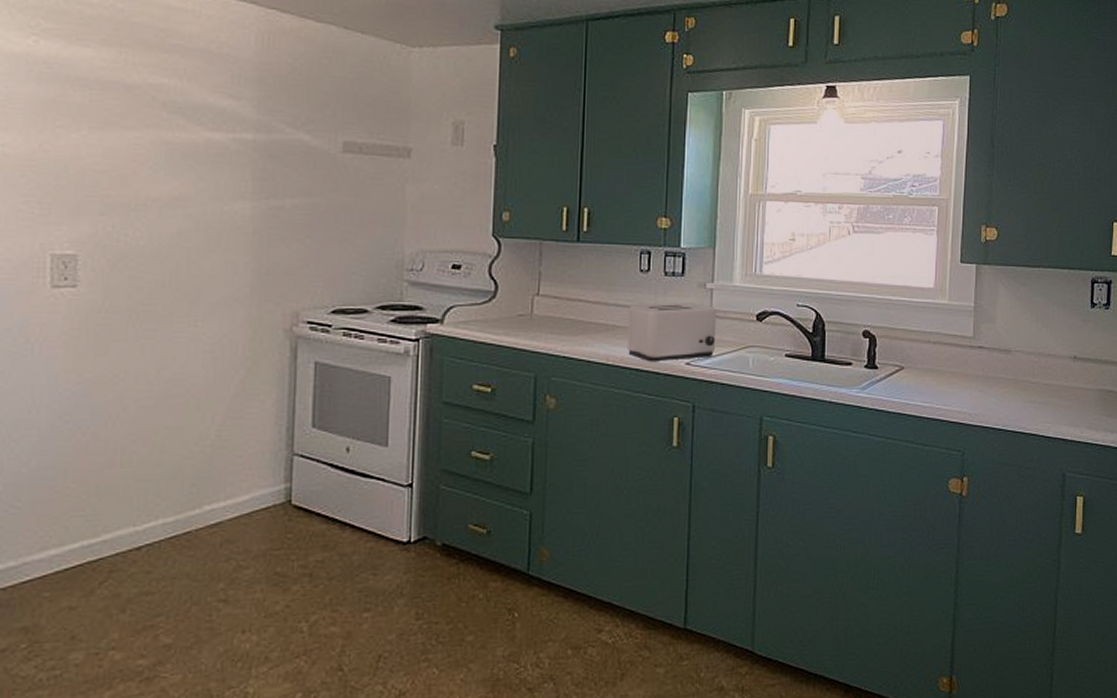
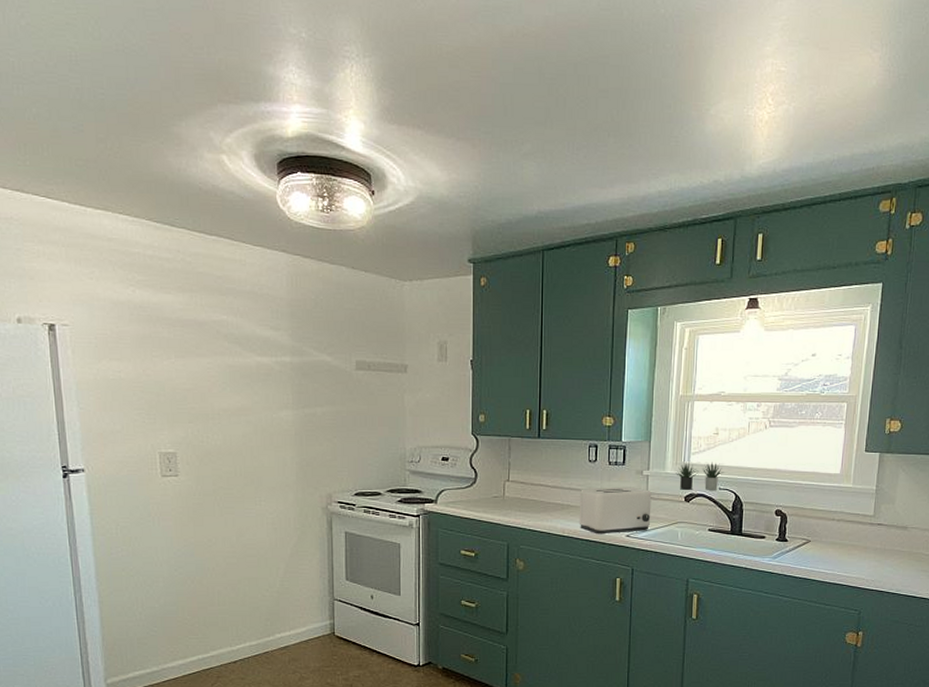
succulent plant: none [745,273,803,307] -> present [676,462,724,490]

